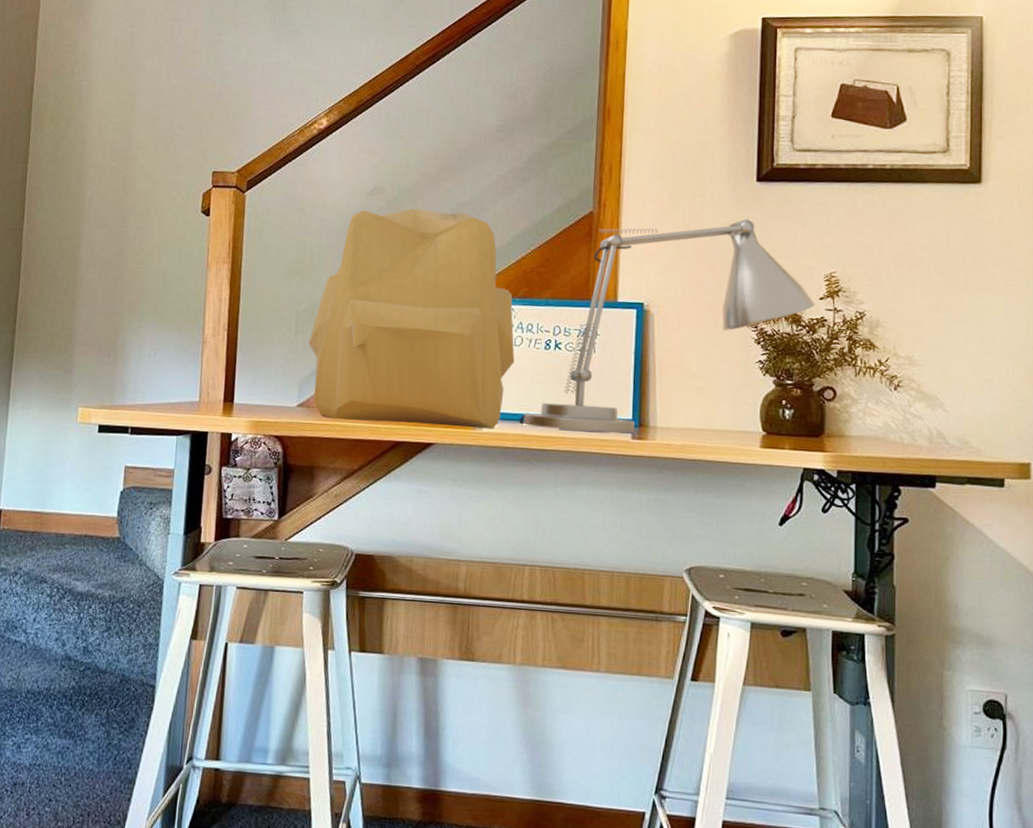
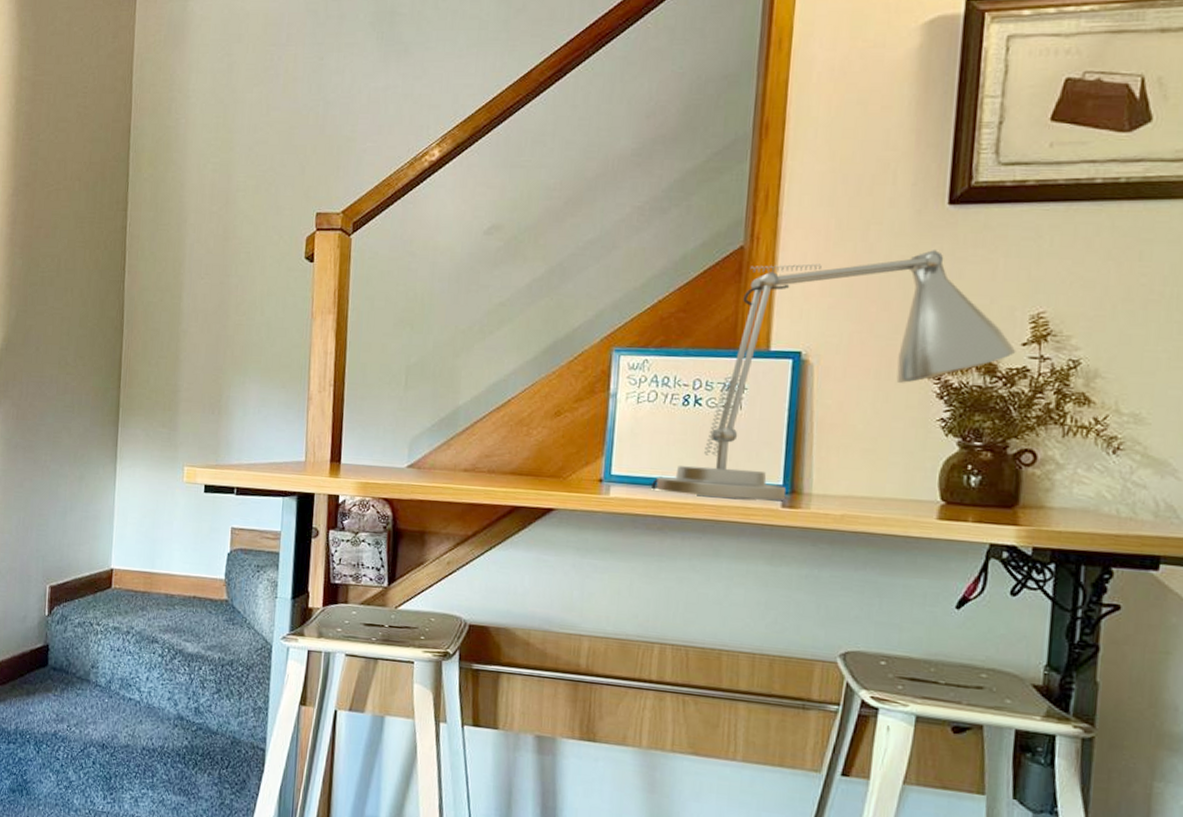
backpack: present [309,208,515,429] -> none [419,248,648,494]

